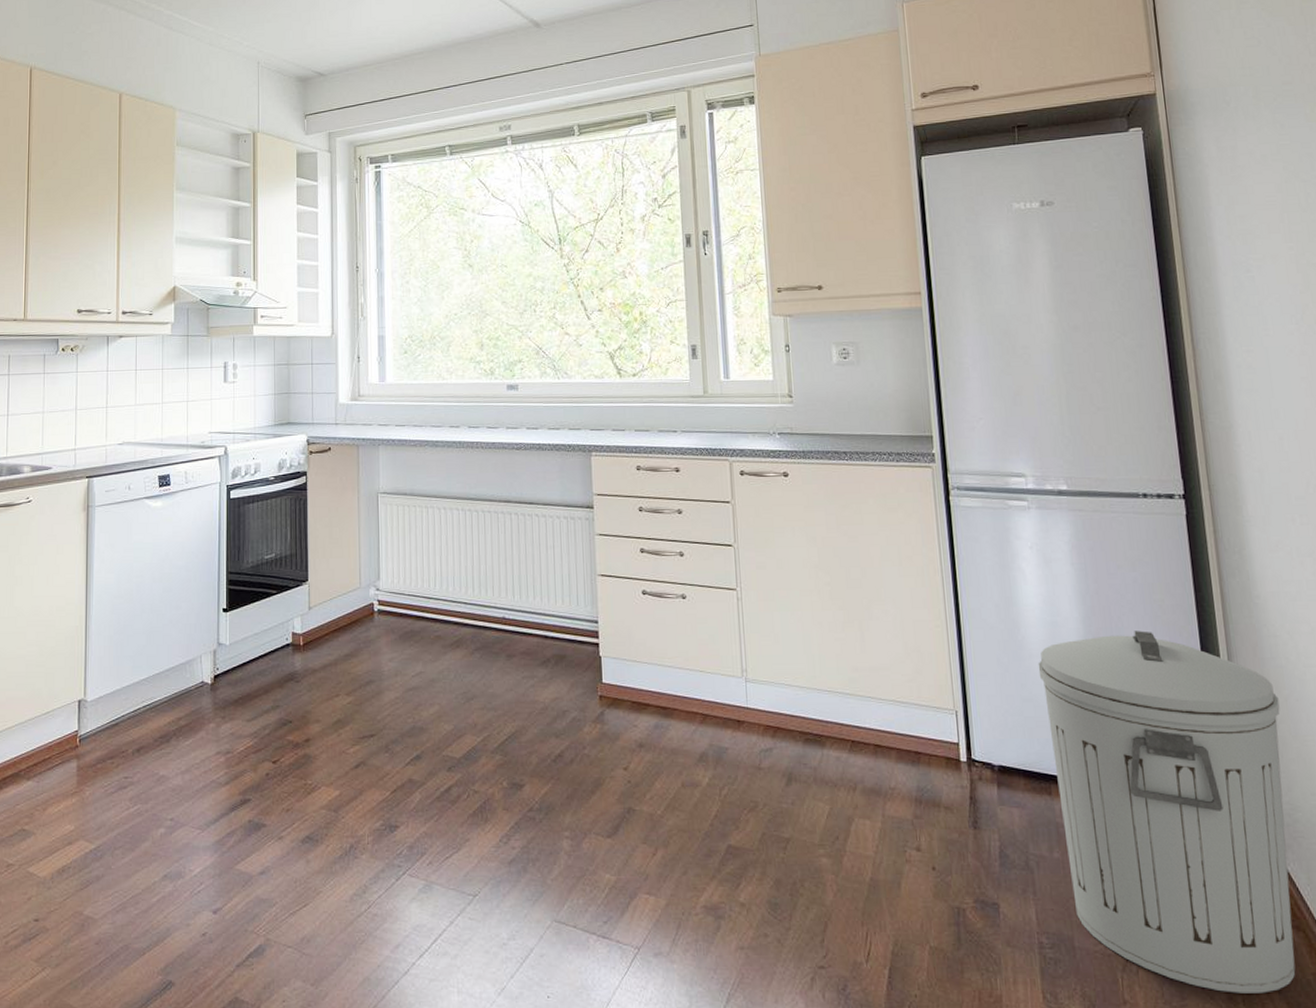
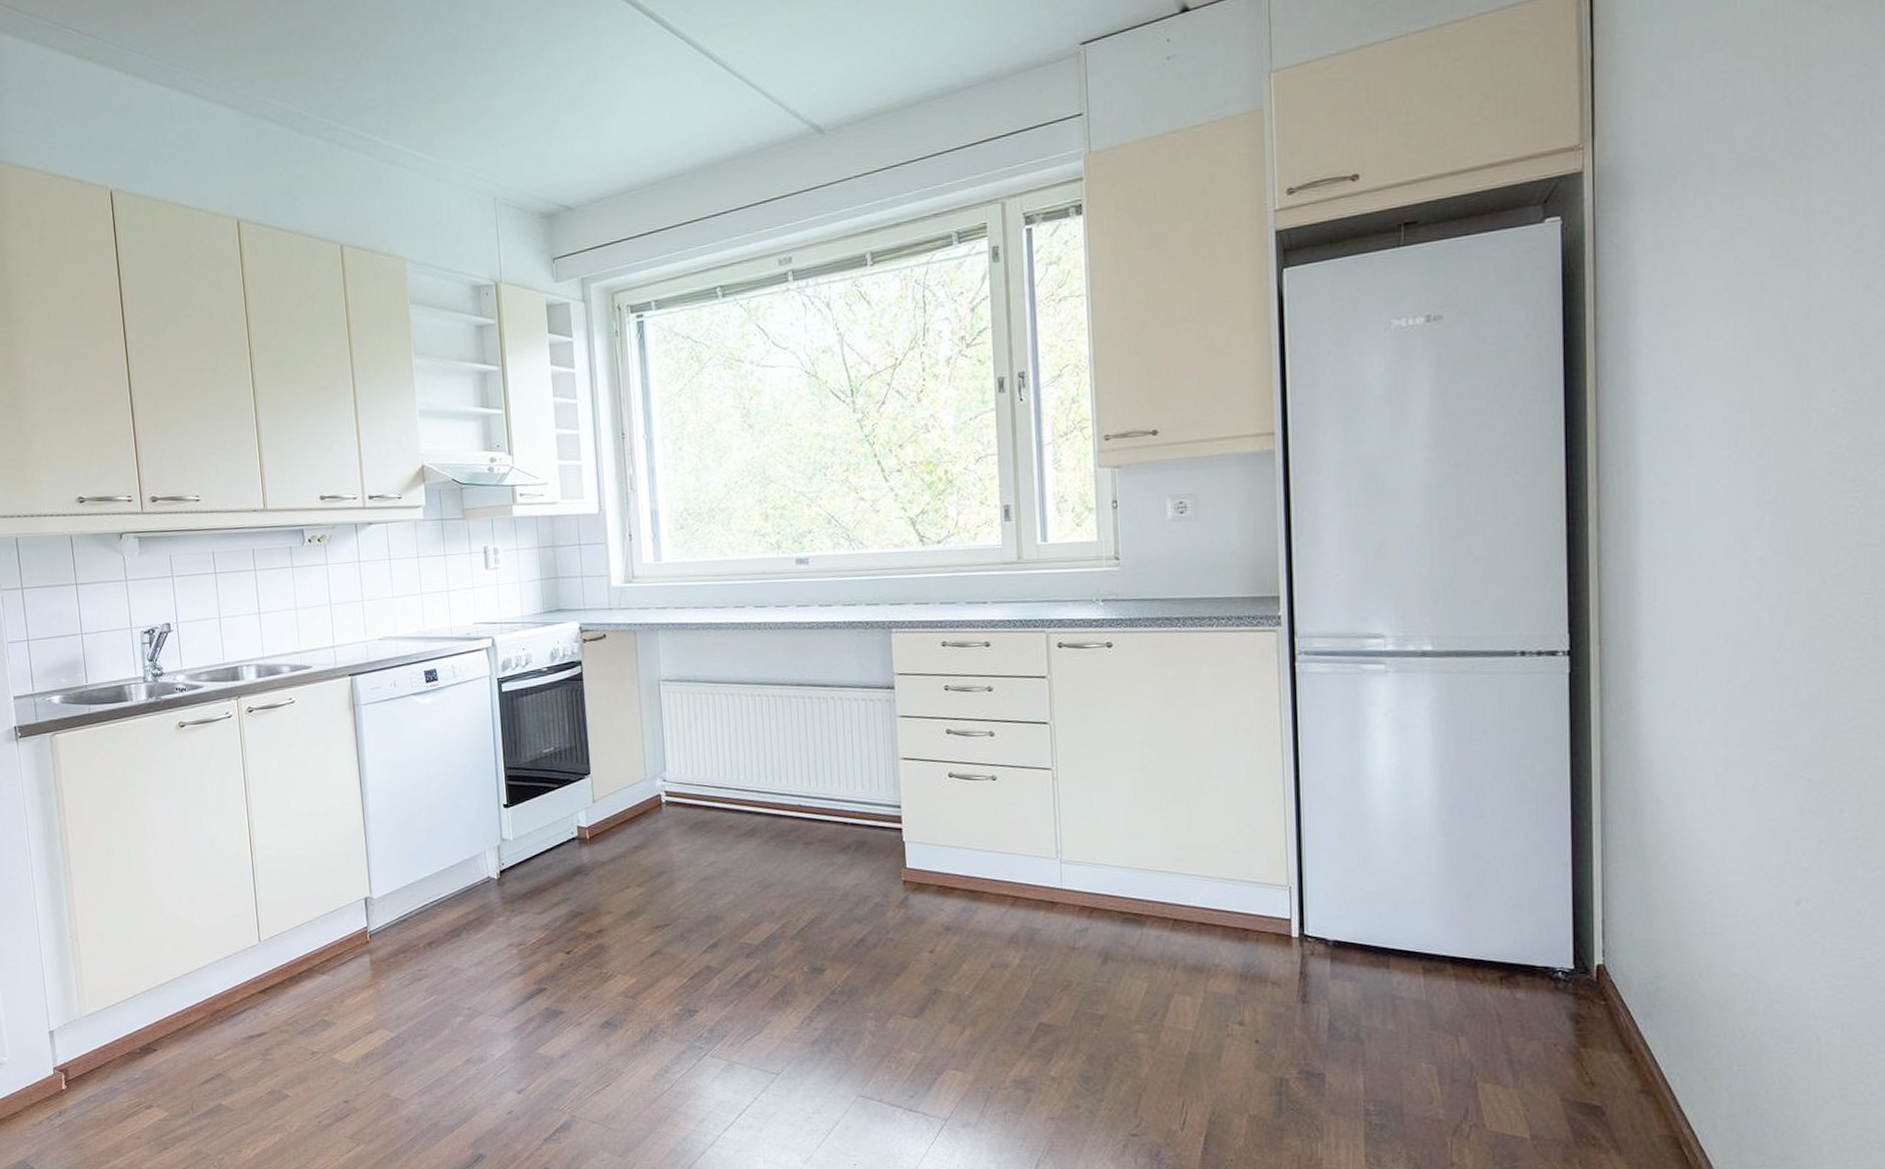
trash can: present [1038,631,1296,994] -> none [1384,799,1655,1155]

